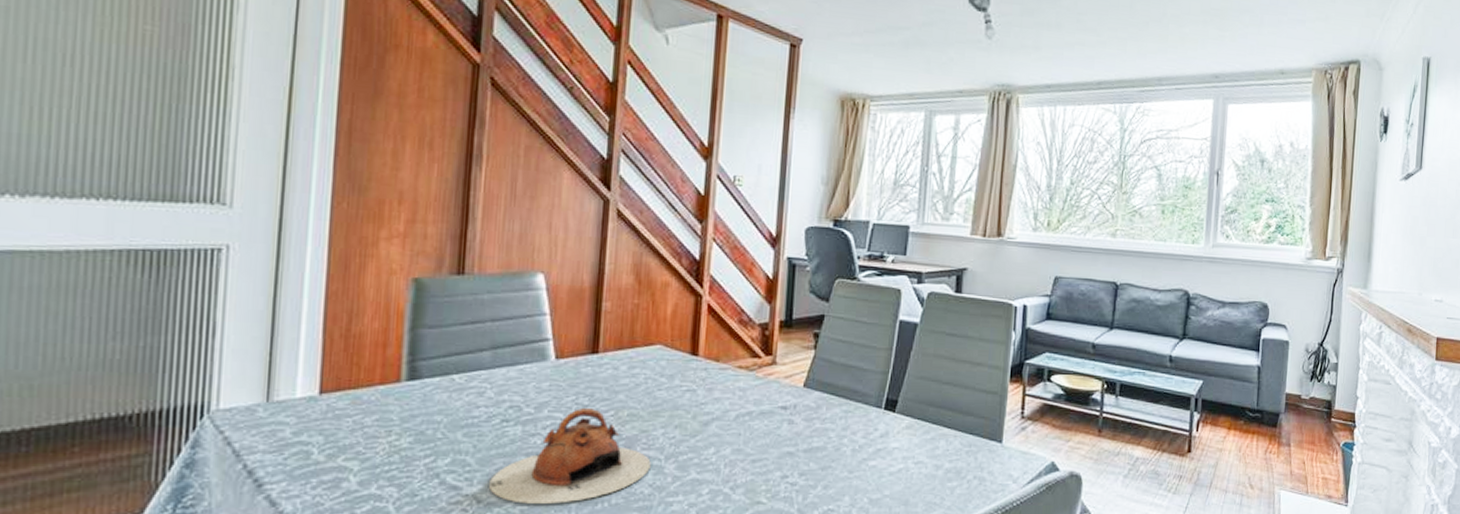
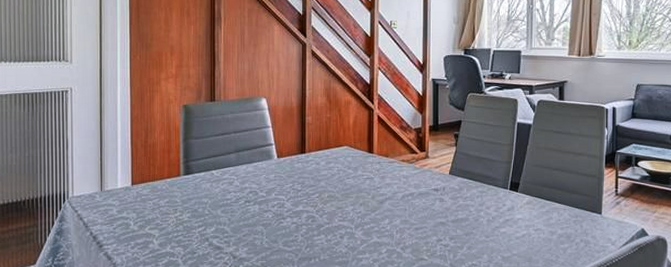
teapot: present [488,407,651,504] -> none [239,191,345,259]

